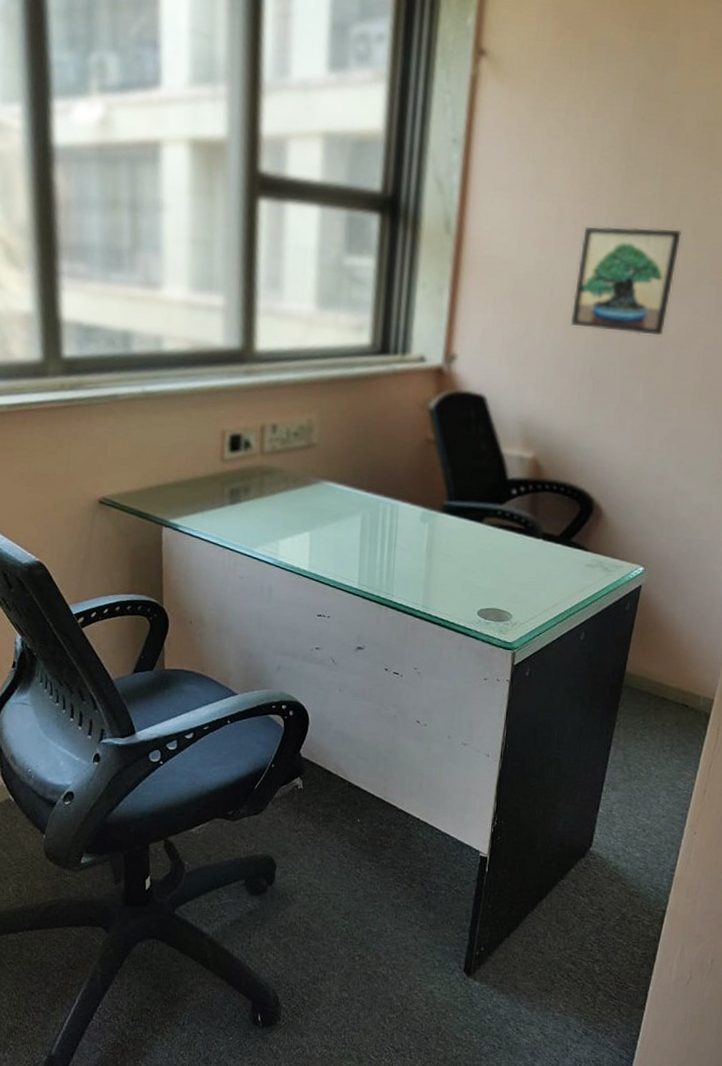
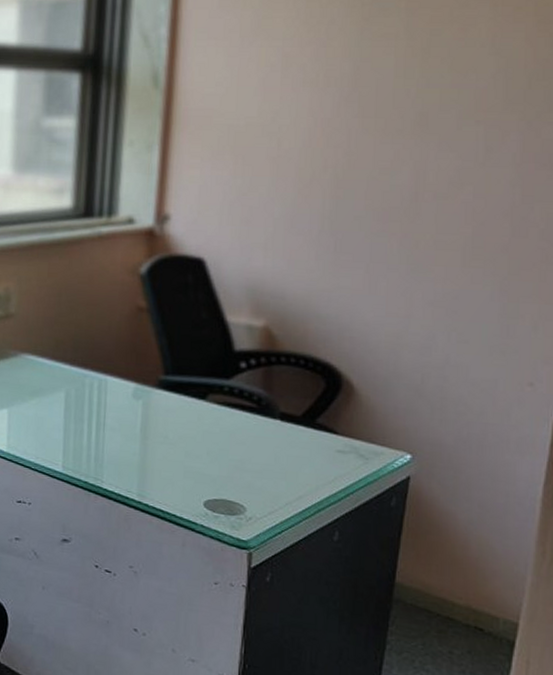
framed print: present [570,226,682,336] -> none [303,67,436,185]

